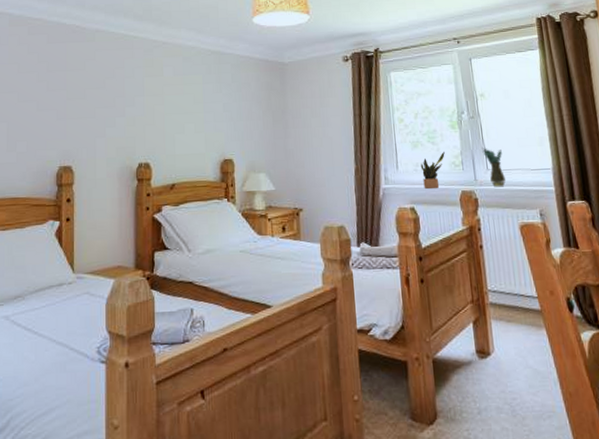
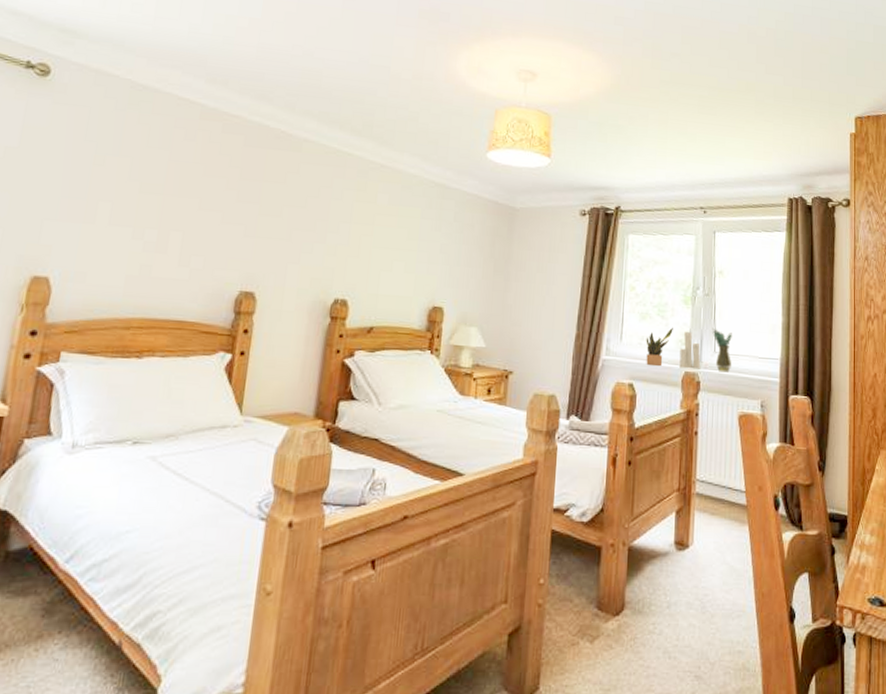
candle: none [454,149,477,188] -> present [679,327,701,370]

